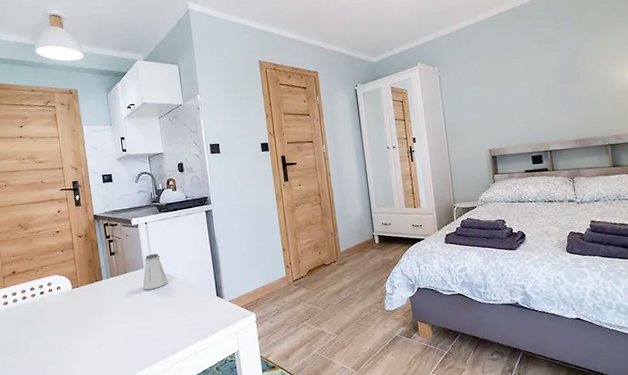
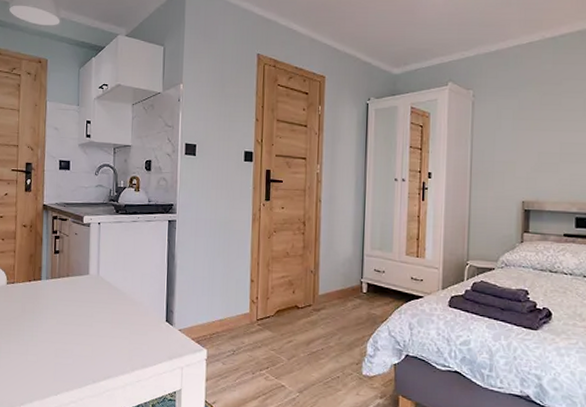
saltshaker: present [143,253,168,290] -> none [85,259,114,301]

